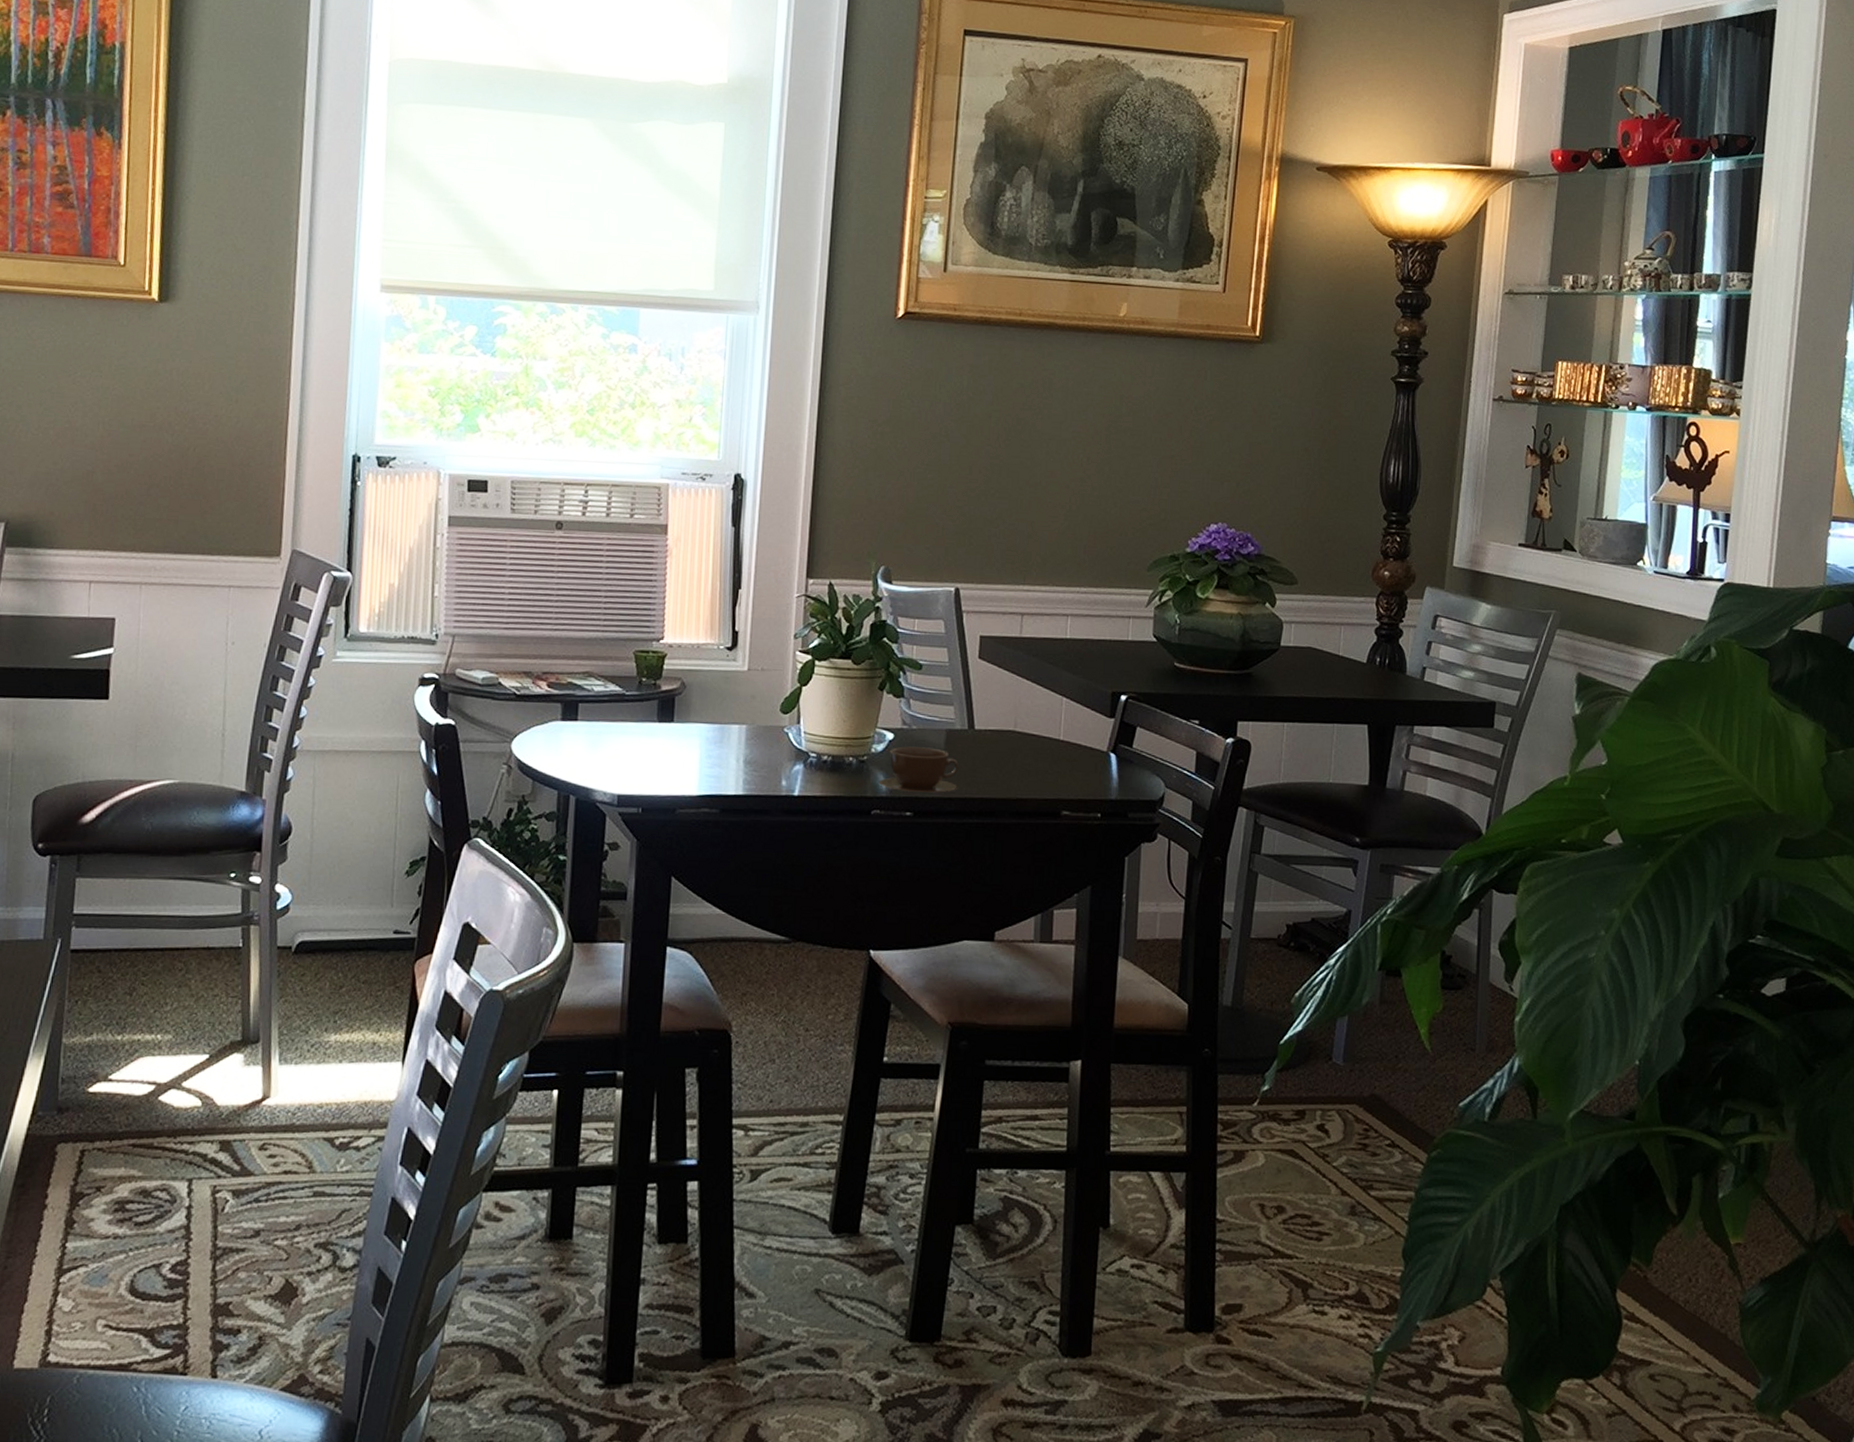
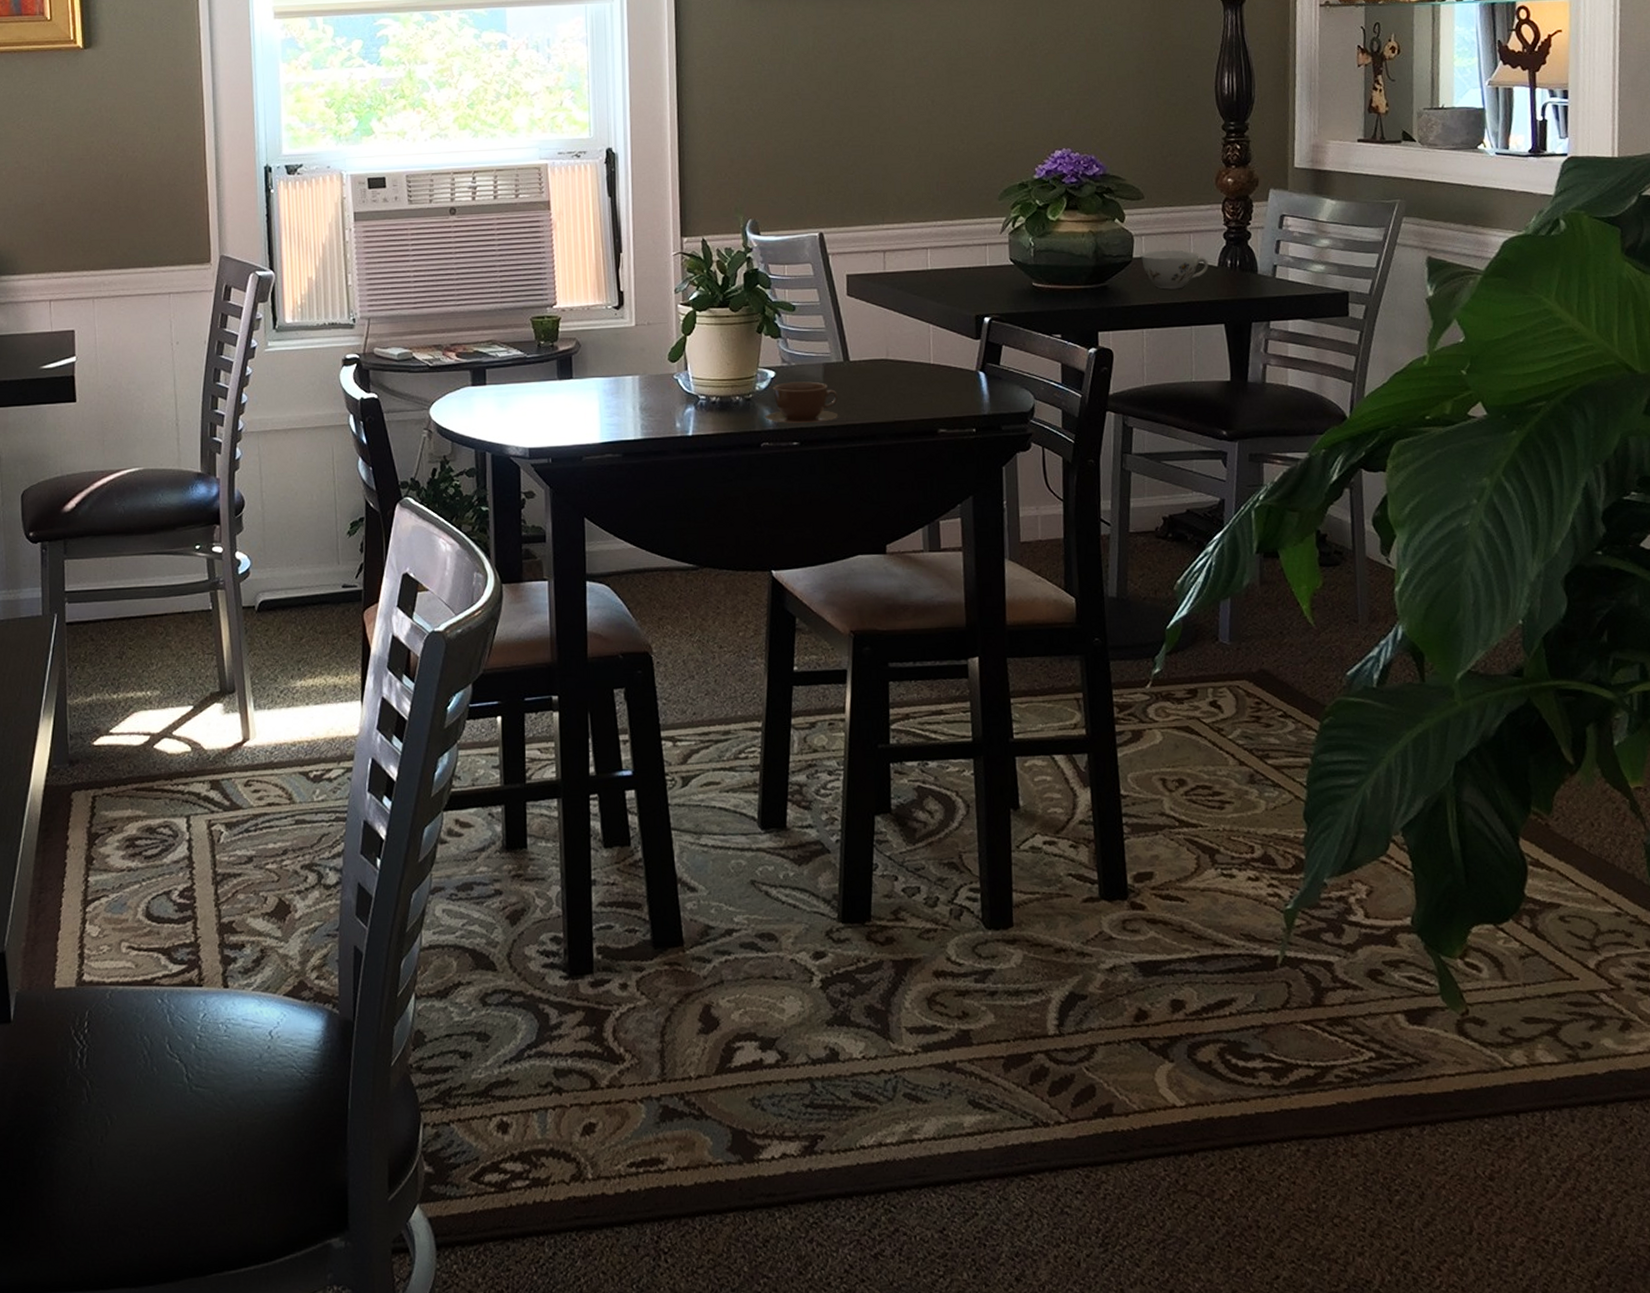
teacup: none [1288,640,1357,683] -> present [1140,250,1209,290]

